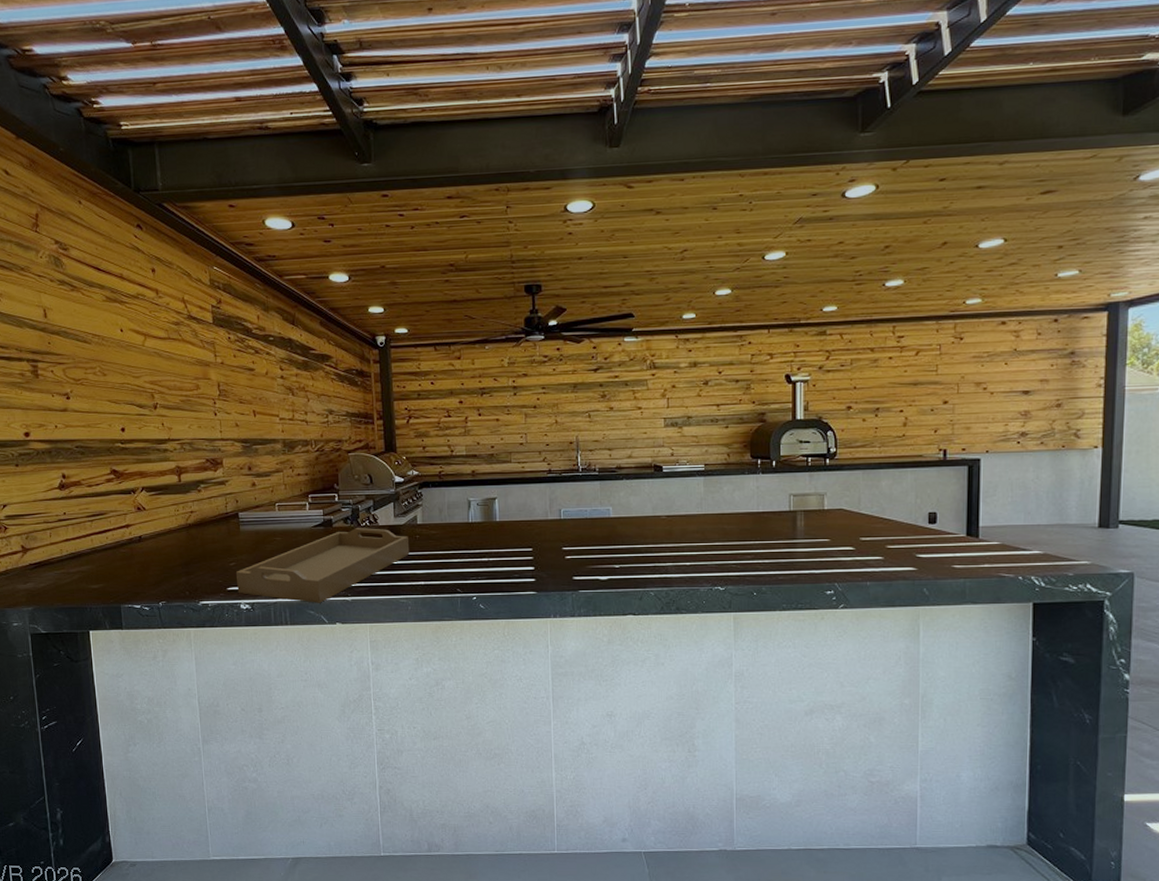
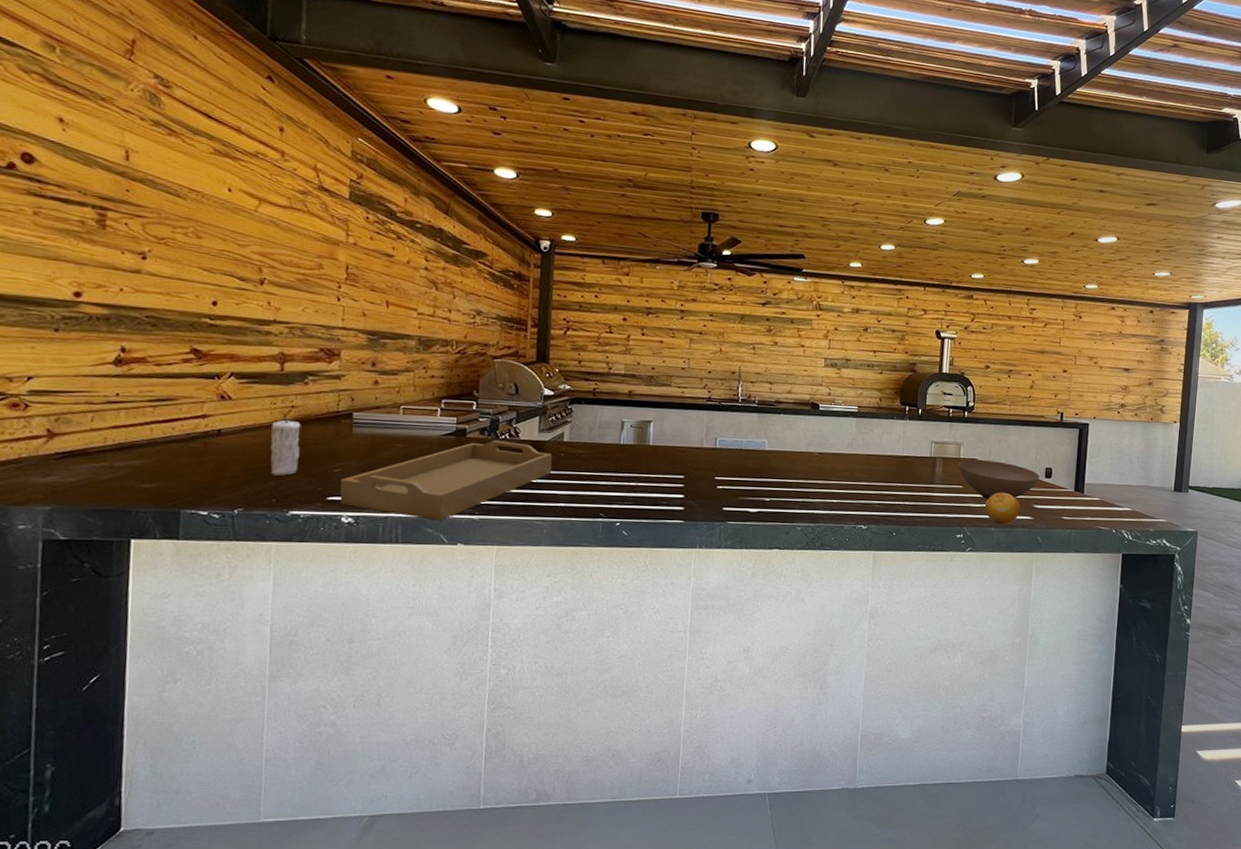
candle: none [178,517,203,572] -> present [270,412,301,476]
bowl: none [823,510,922,552] -> present [958,459,1040,500]
fruit: none [857,543,901,578] -> present [984,492,1021,525]

